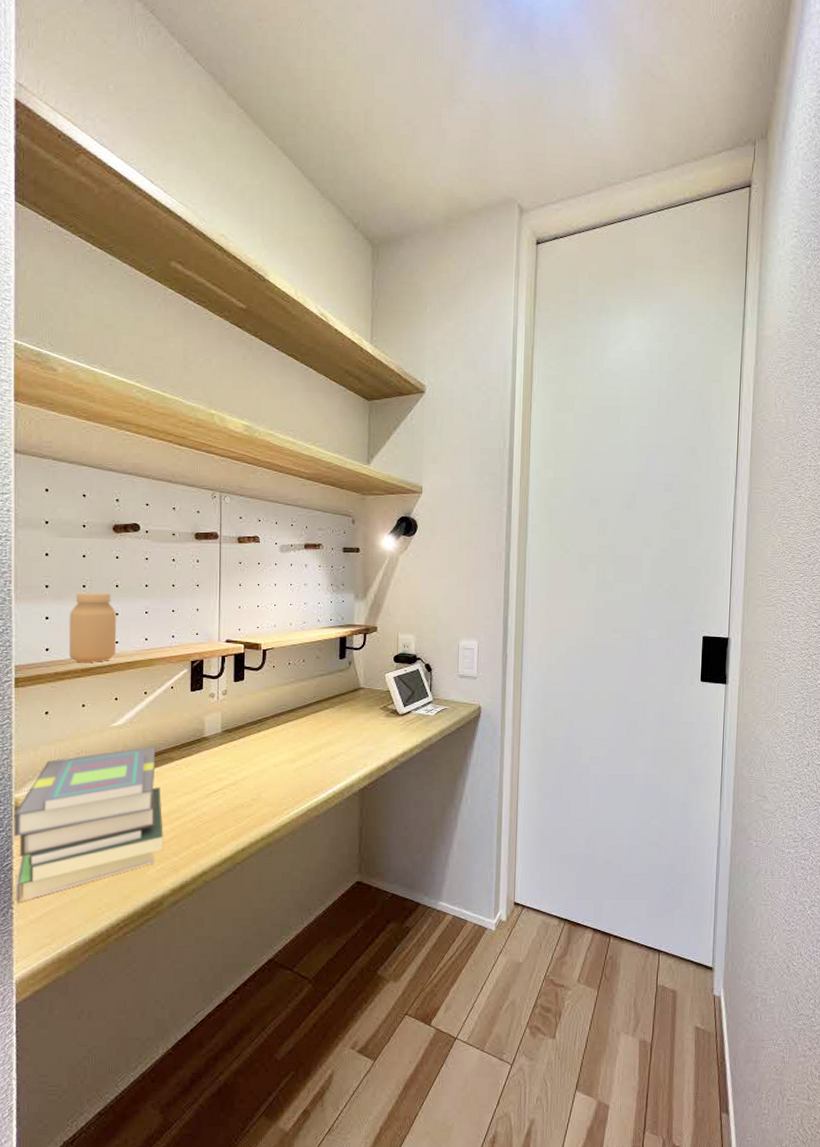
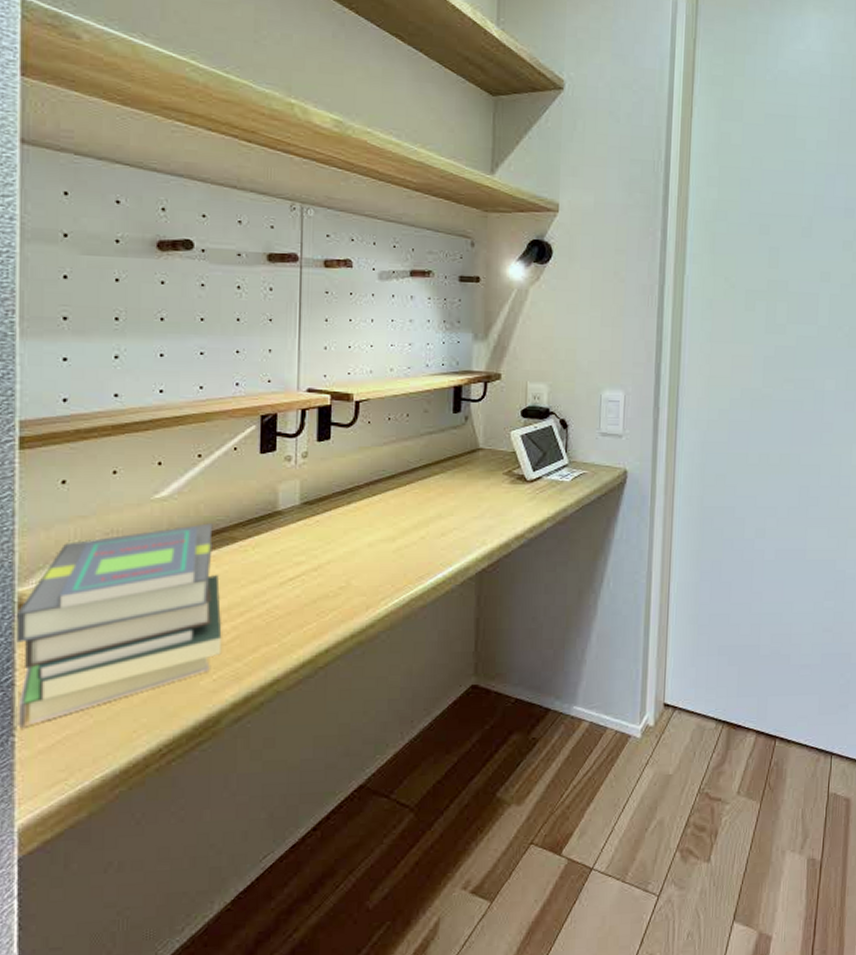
jar: present [68,592,117,662] -> none [95,327,162,417]

